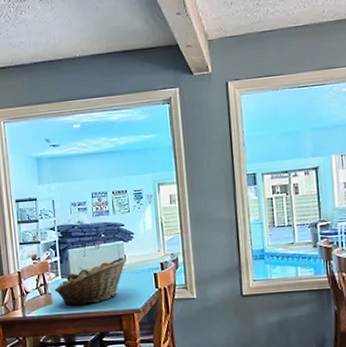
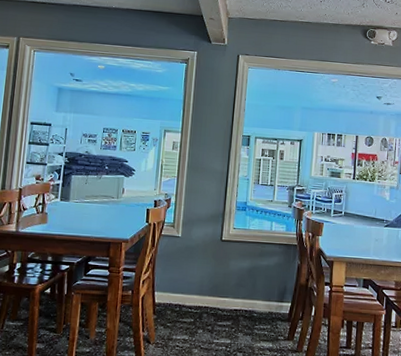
fruit basket: present [54,257,127,306] -> none [51,190,125,229]

